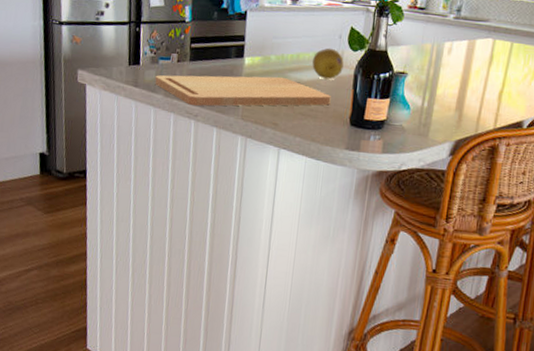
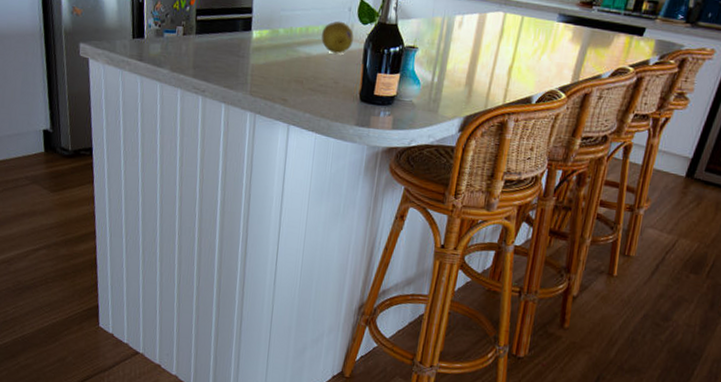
cutting board: present [155,75,331,106] -> none [160,48,341,82]

